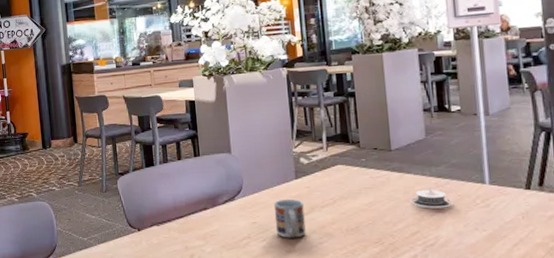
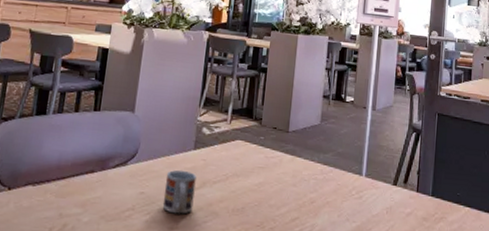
architectural model: present [410,188,453,209] -> none [296,174,332,196]

